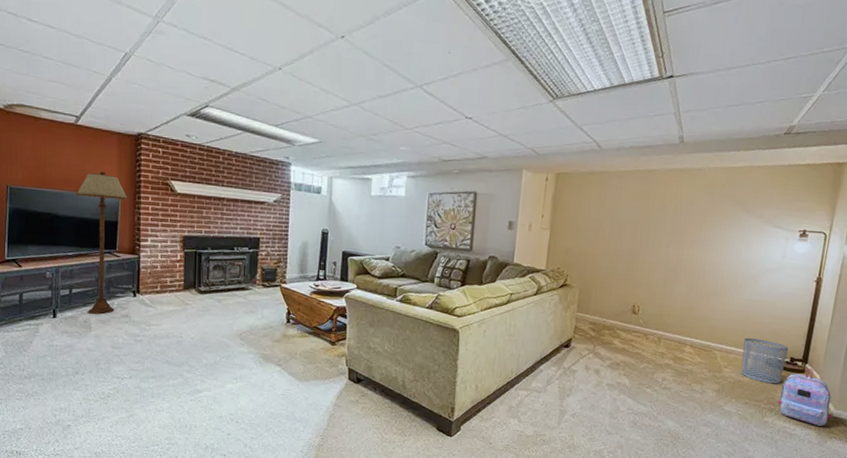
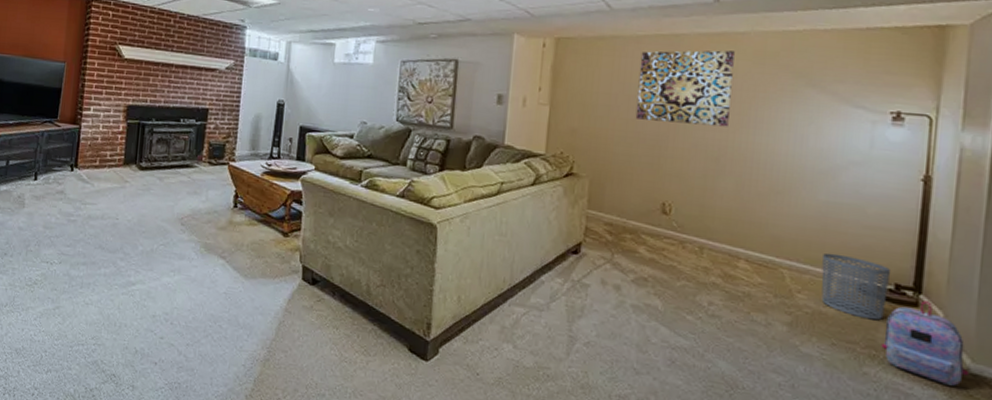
floor lamp: present [75,171,129,315] -> none [21,35,75,190]
wall art: none [616,183,693,245] -> present [635,50,735,127]

